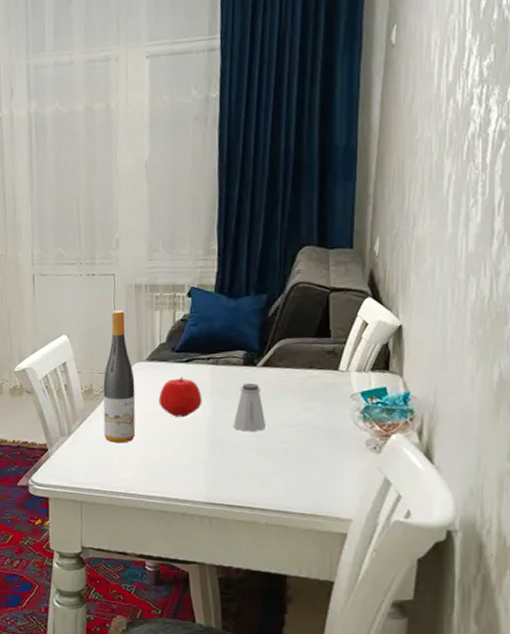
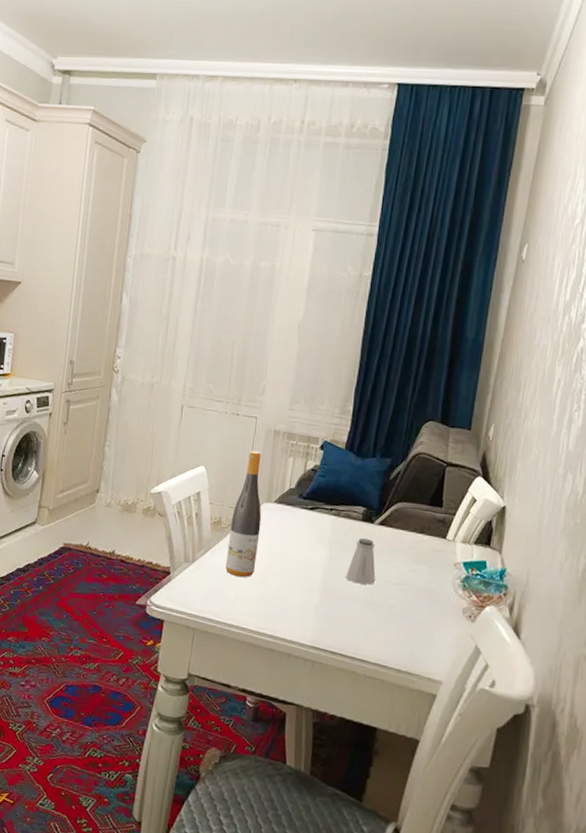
apple: present [158,376,202,417] -> none [280,522,321,561]

